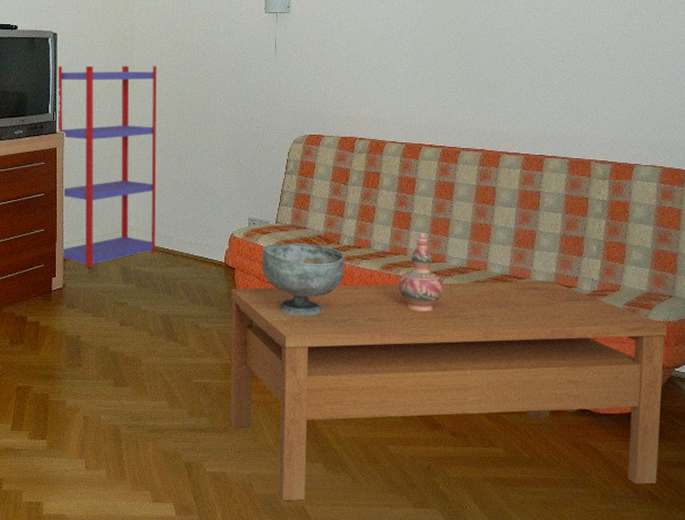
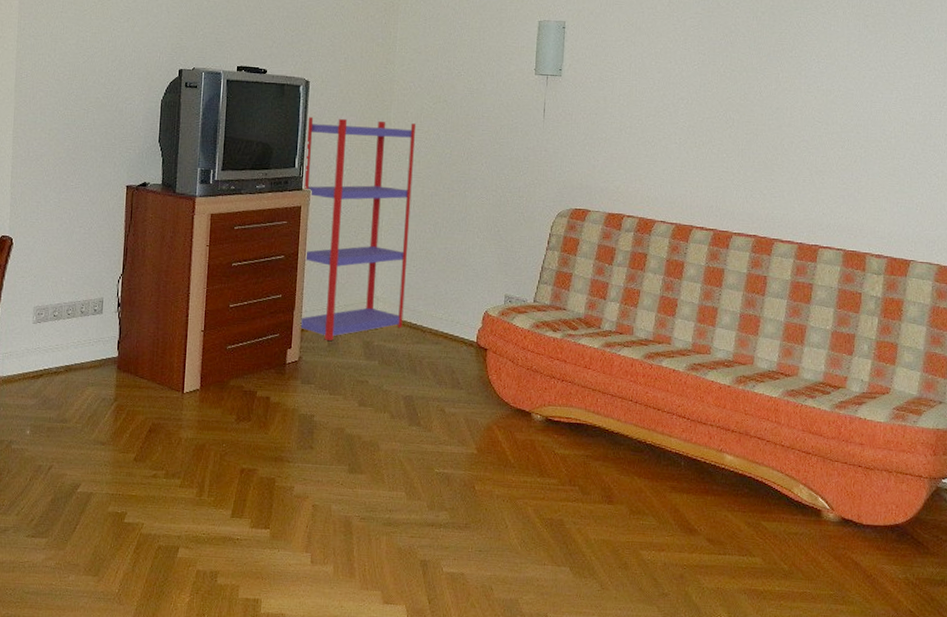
coffee table: present [230,280,666,502] -> none [472,370,935,608]
decorative bowl: present [262,242,344,317] -> none [516,324,605,406]
decorative vase: present [397,232,444,311] -> none [659,320,708,406]

